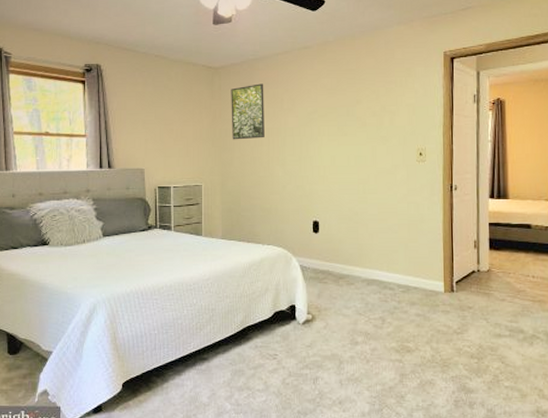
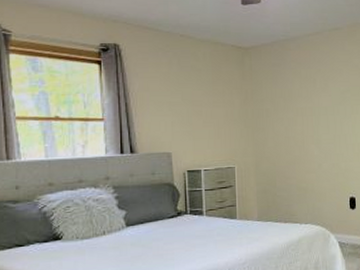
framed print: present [231,83,265,140] -> none [262,64,298,120]

